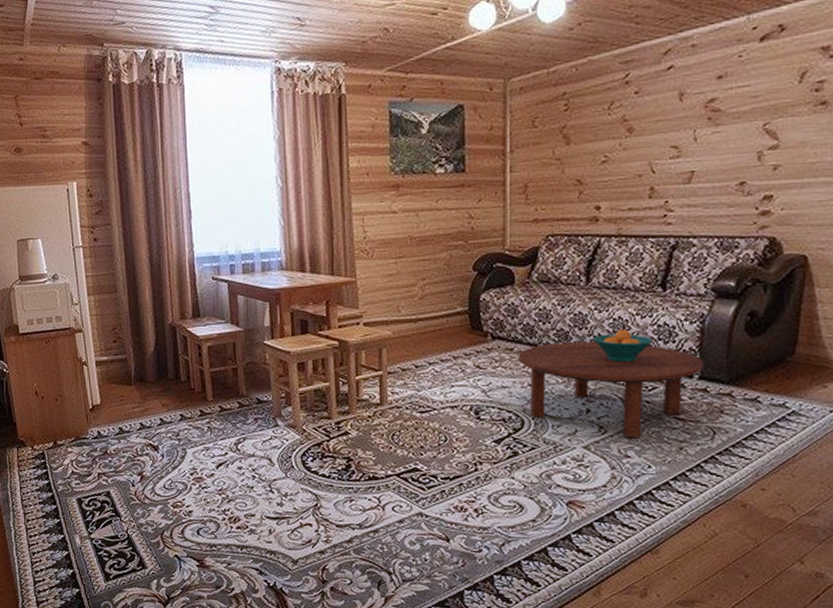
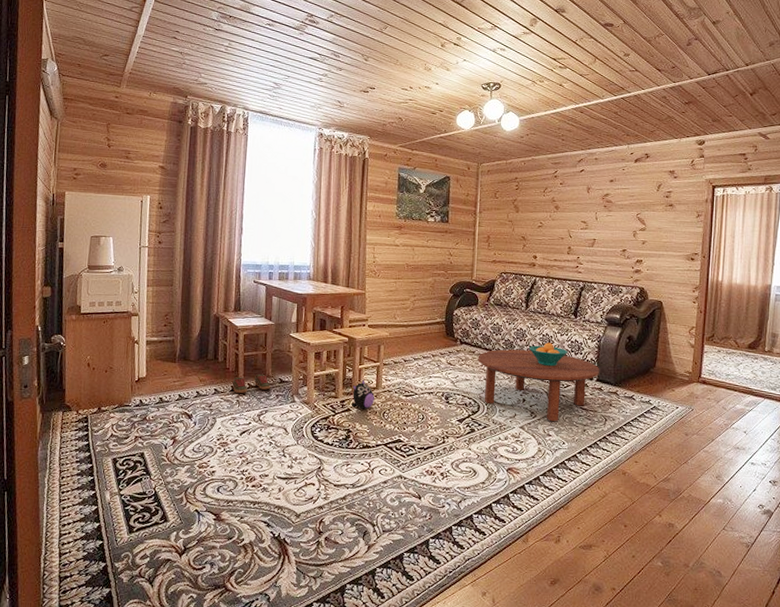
shoe: none [200,394,247,418] -> present [232,374,271,393]
plush toy: none [349,393,379,433] -> present [351,379,374,410]

